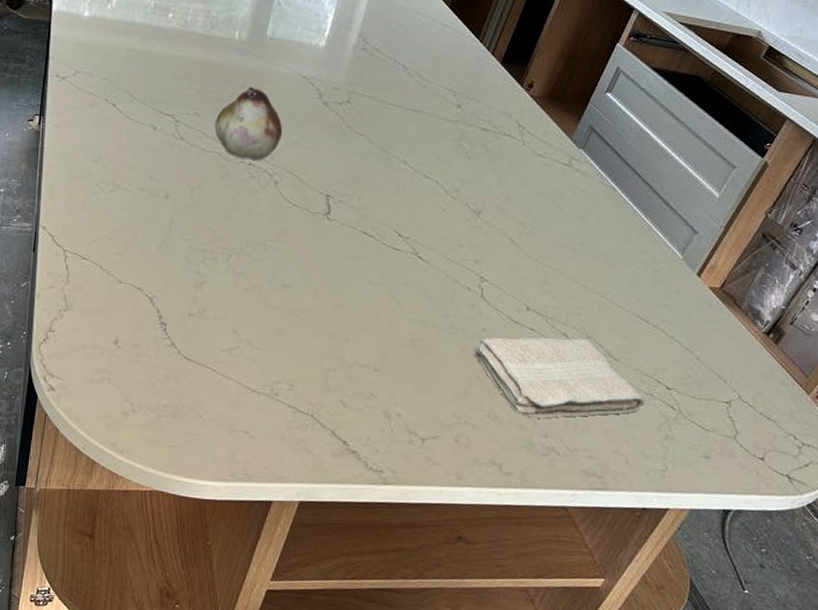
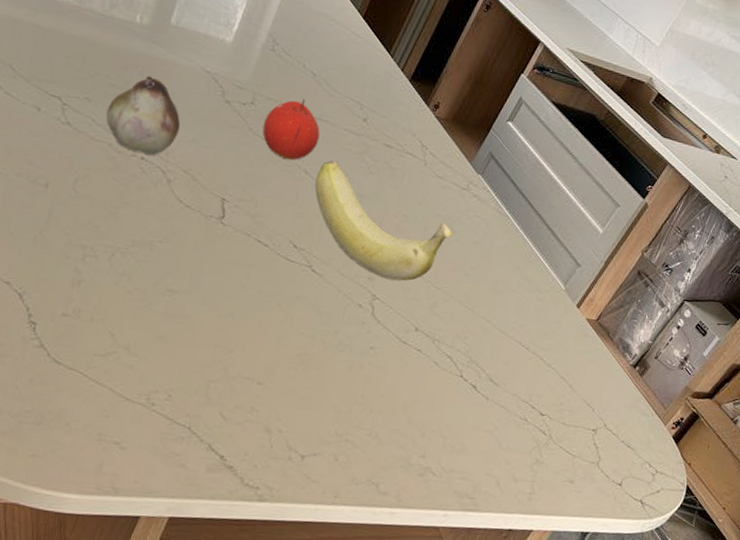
fruit: none [360,92,416,153] -> present [262,98,320,160]
banana: none [415,149,557,262] -> present [315,160,453,281]
washcloth: present [474,337,645,419] -> none [360,356,520,440]

